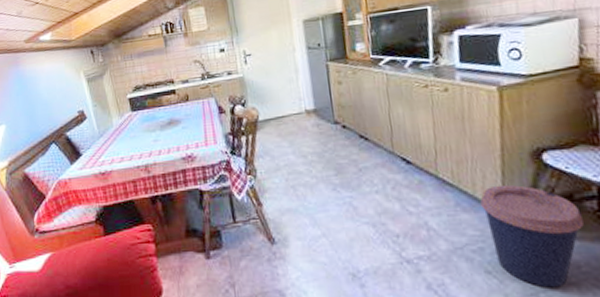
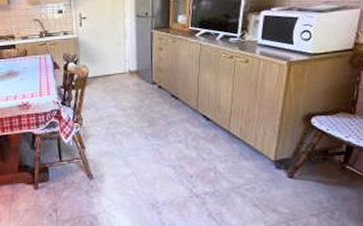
coffee cup: present [480,184,584,288] -> none [259,140,331,218]

